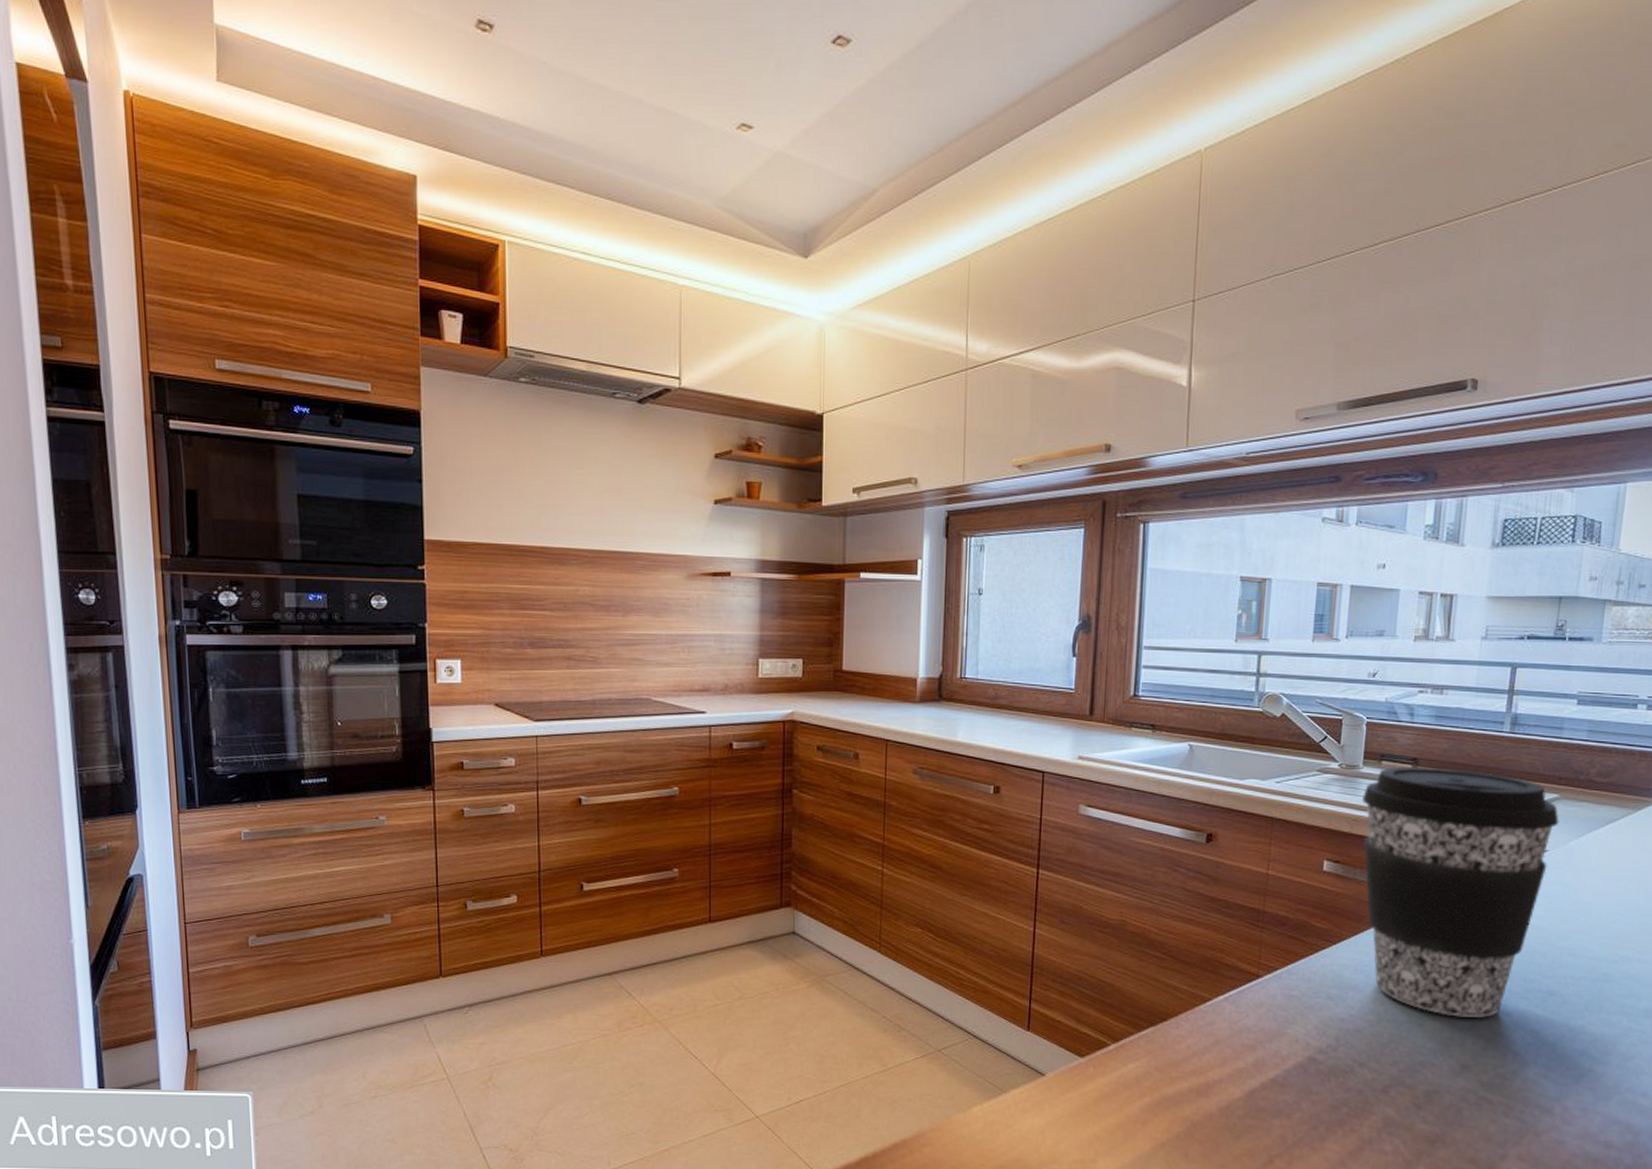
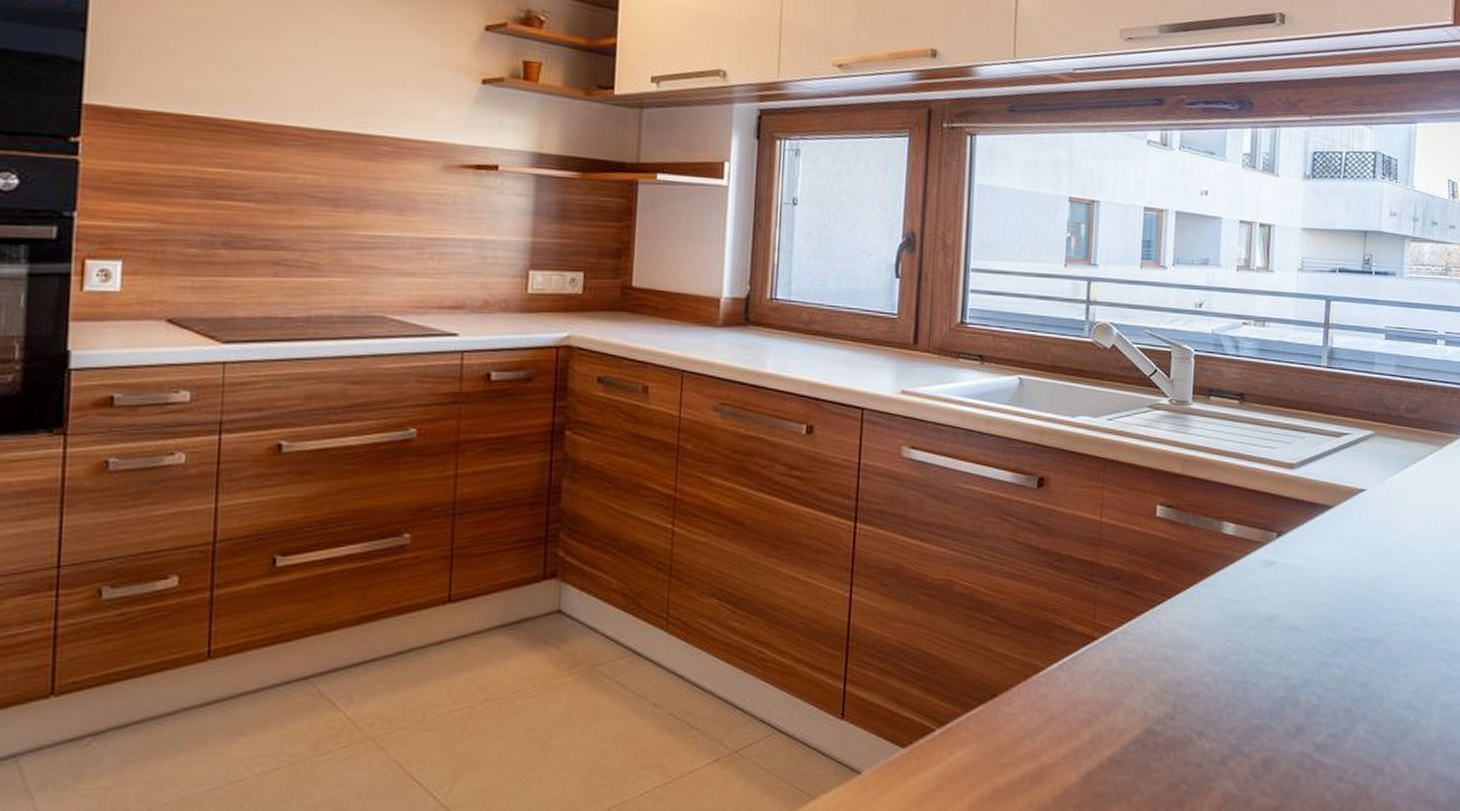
coffee cup: present [1362,766,1559,1018] -> none [1193,402,1375,673]

